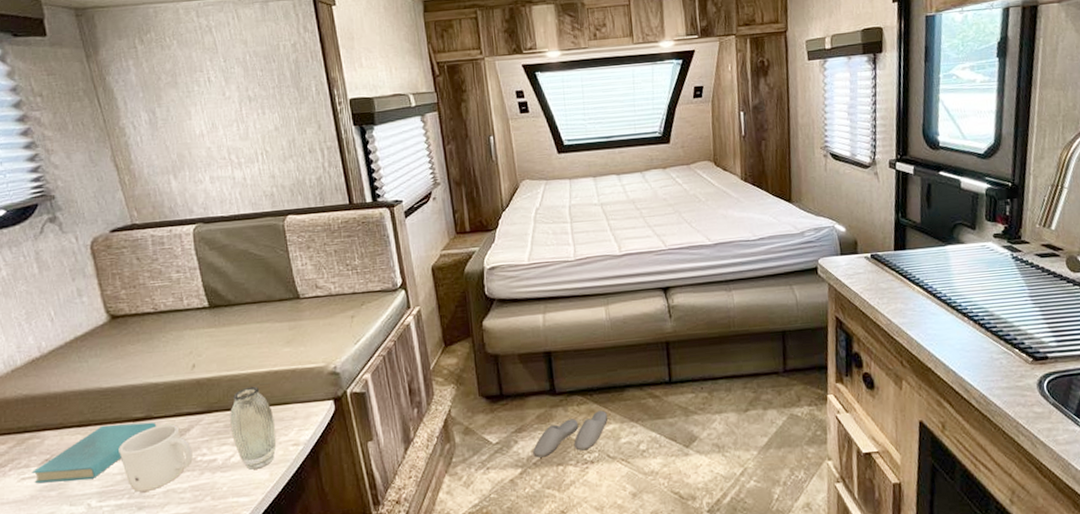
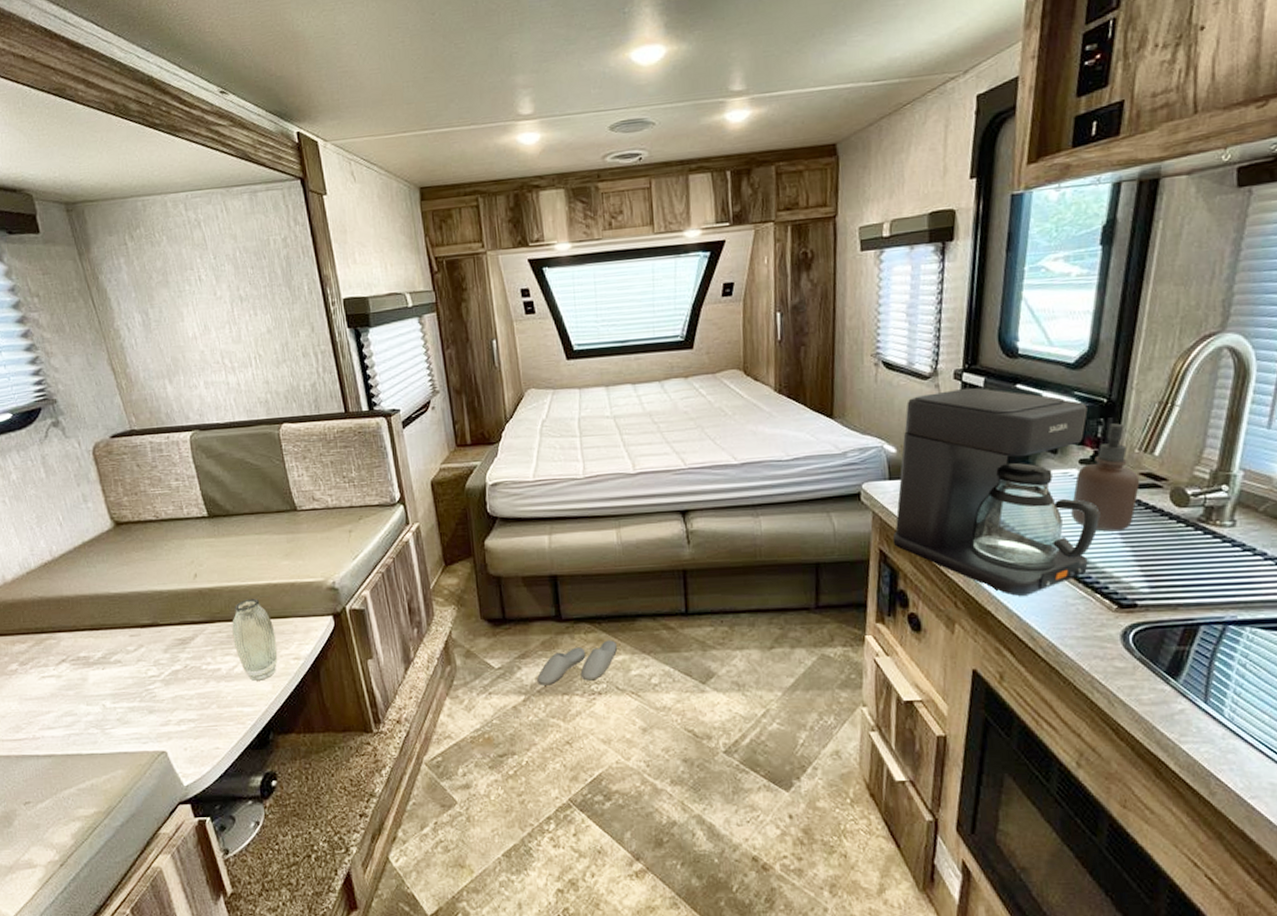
book: present [31,422,157,484] -> none [50,629,163,683]
mug: present [119,424,193,492] -> none [128,632,198,696]
coffee maker: none [846,174,1013,354] -> present [892,387,1100,596]
soap dispenser: none [990,203,1043,295] -> present [1071,423,1140,532]

